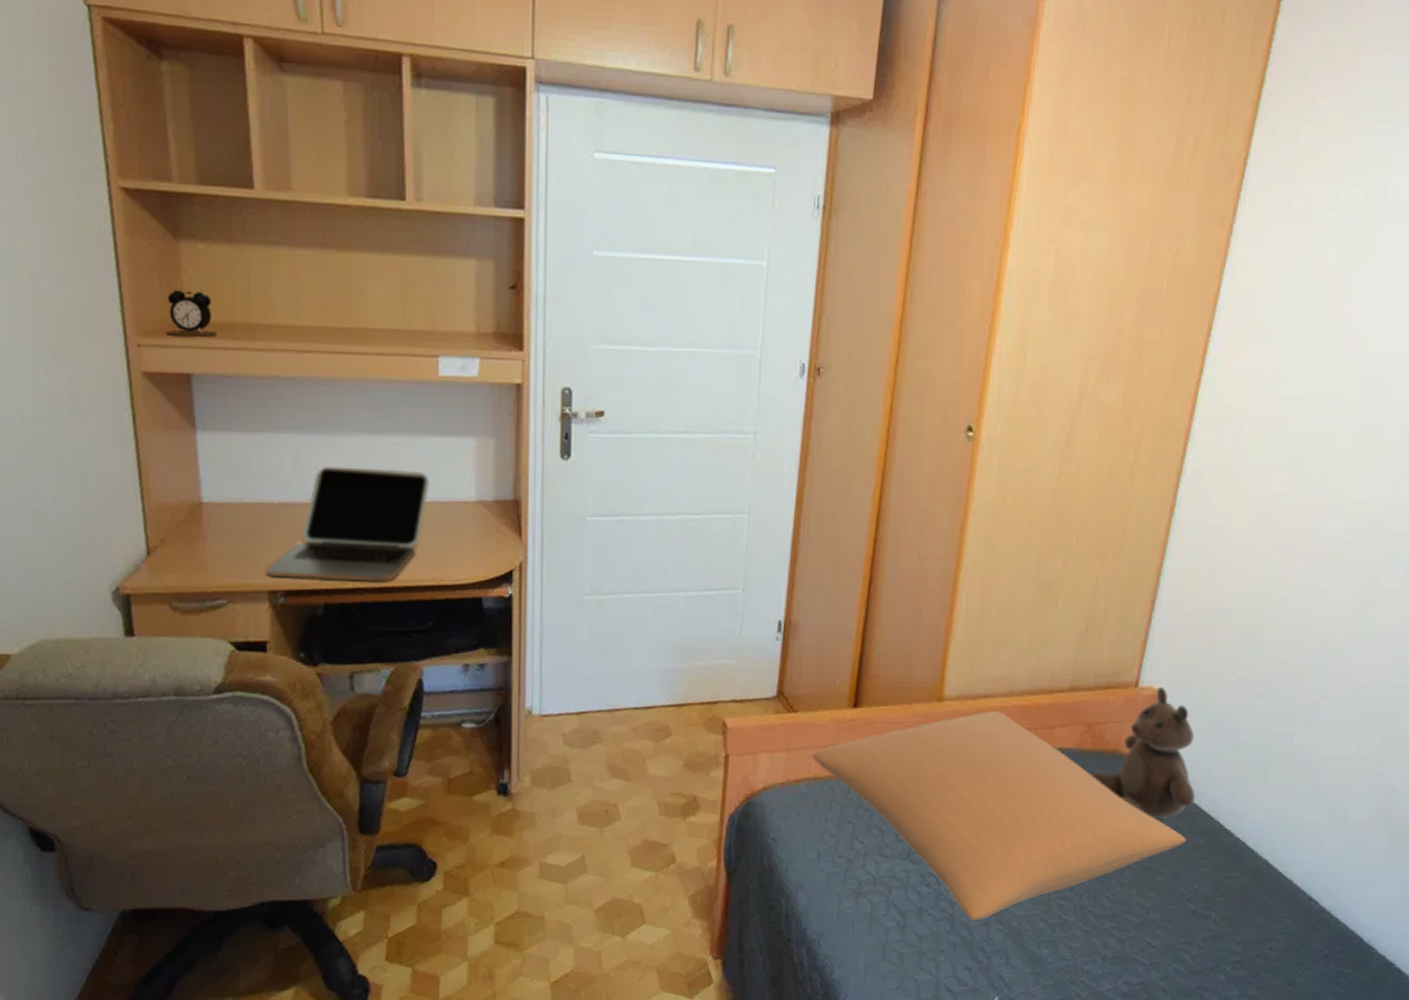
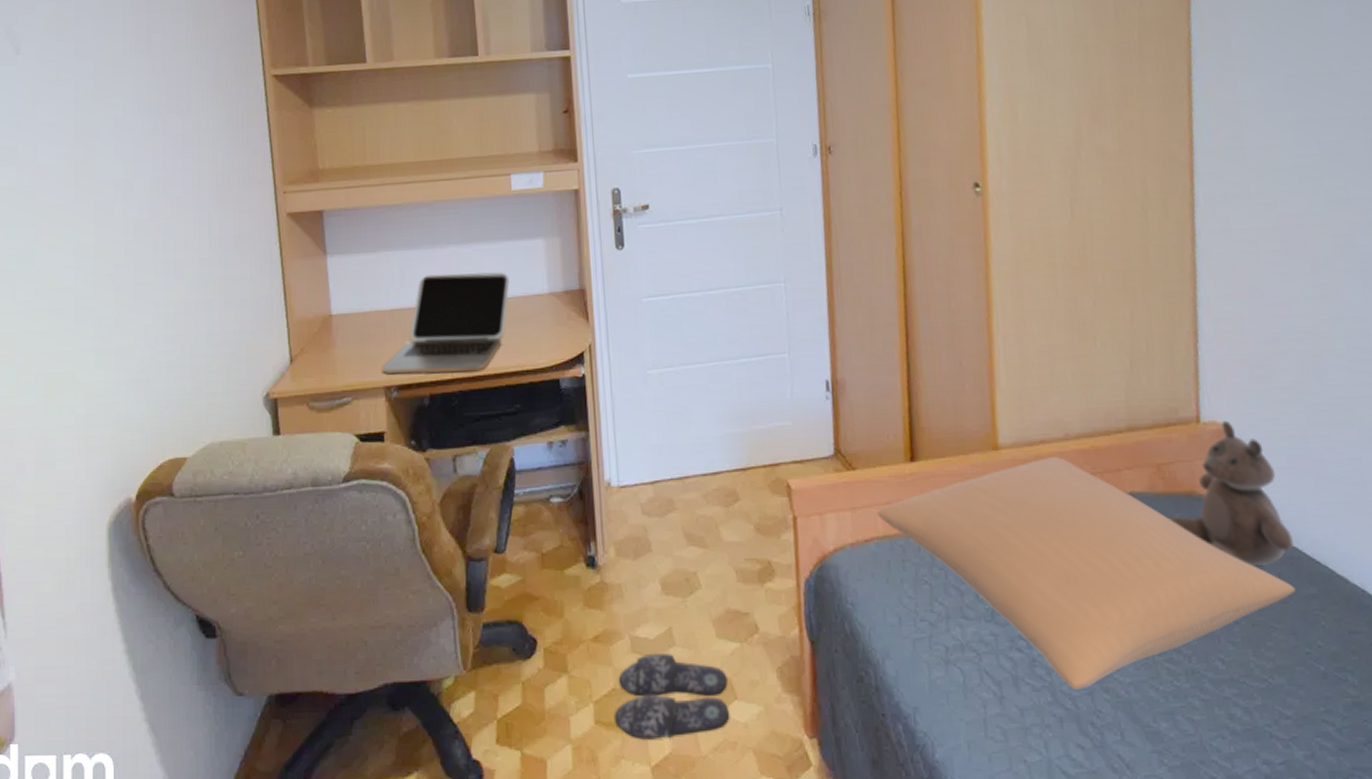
alarm clock: present [165,286,217,337] -> none [303,142,342,182]
slippers: none [516,880,638,958] -> present [615,654,730,740]

